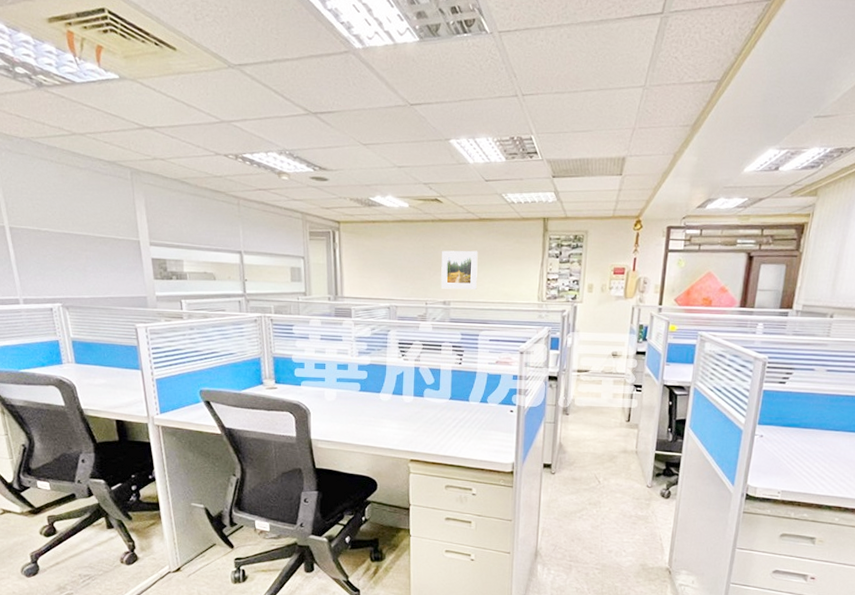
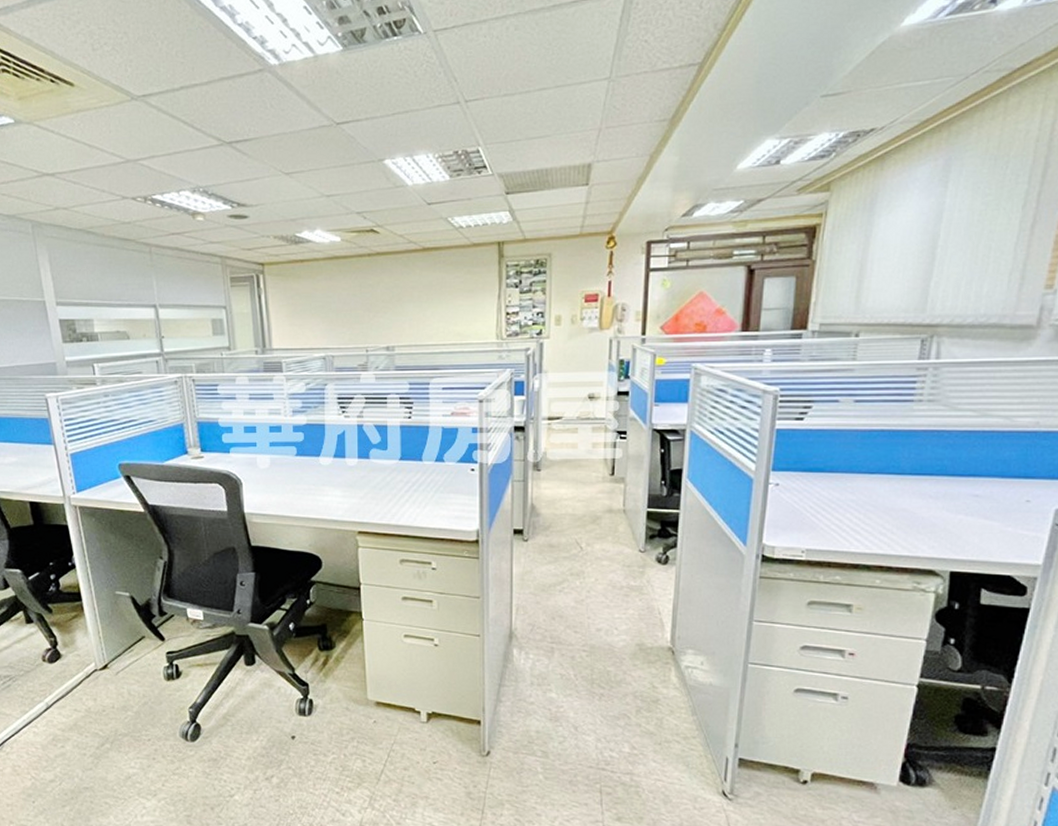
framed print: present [441,250,478,290] -> none [382,286,424,333]

